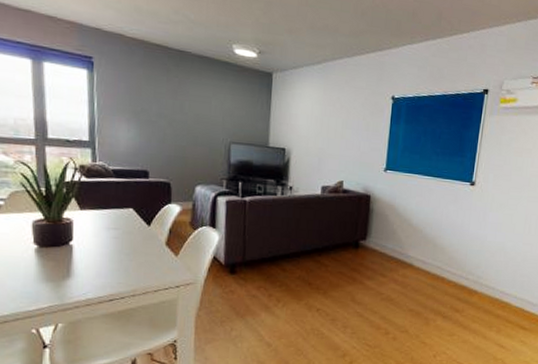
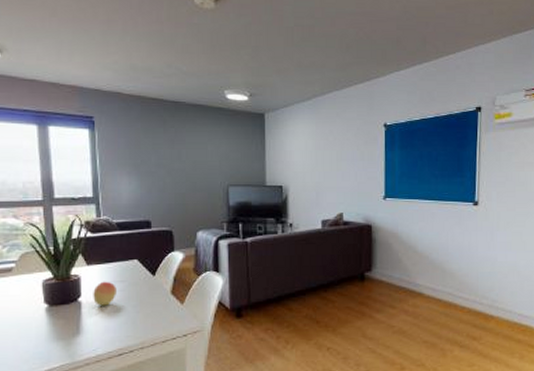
fruit: none [85,227,110,252] -> present [93,281,116,306]

